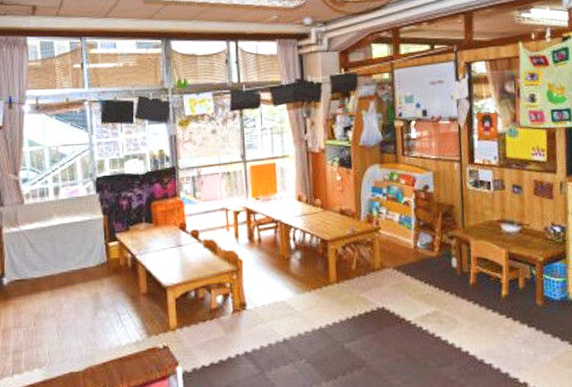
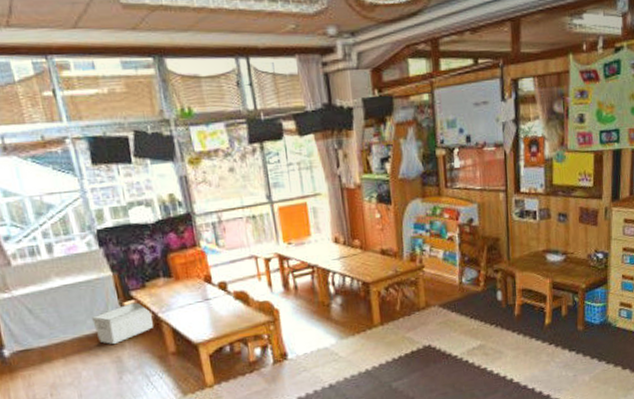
storage bin: none [80,244,132,282] -> present [92,302,153,345]

